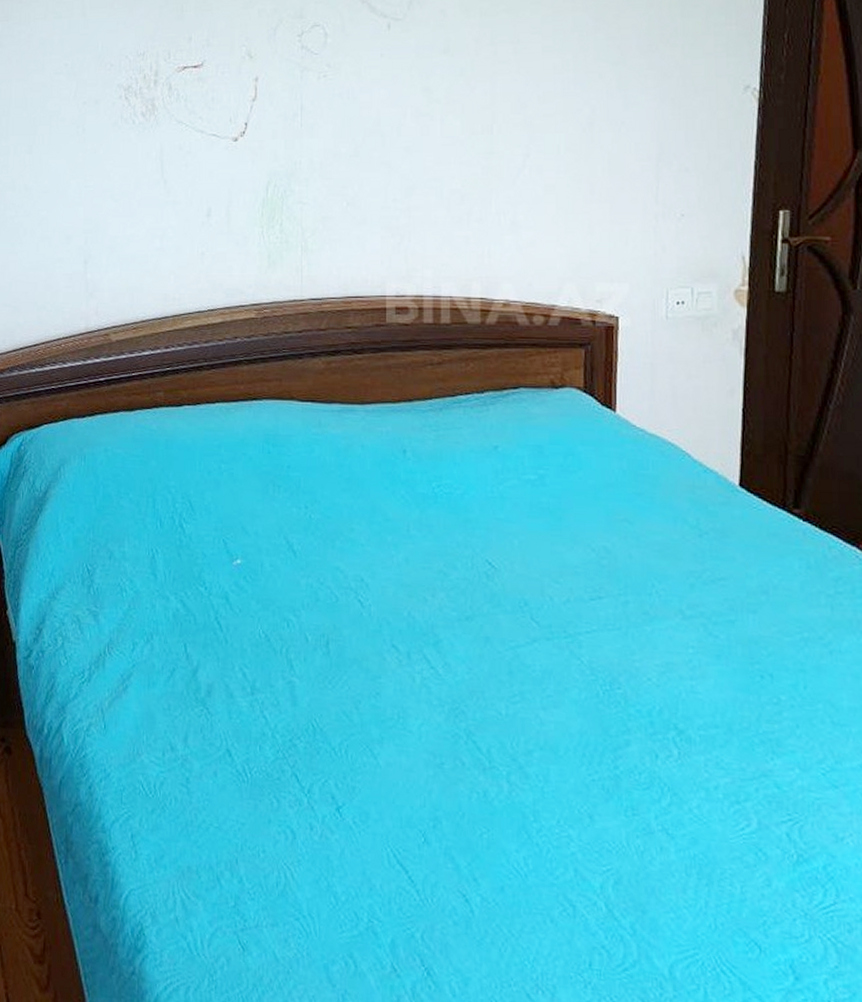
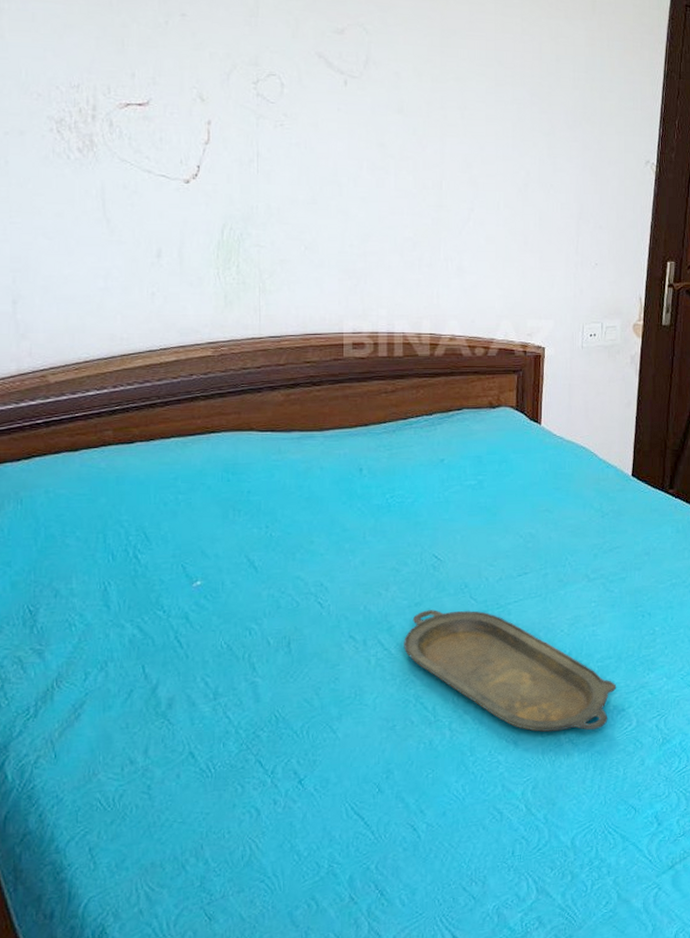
serving tray: none [453,627,727,822] -> present [404,610,617,732]

